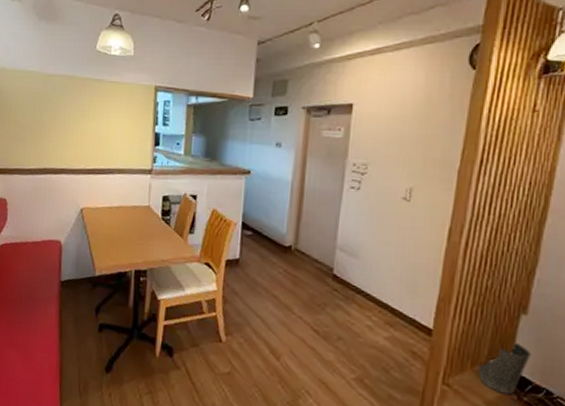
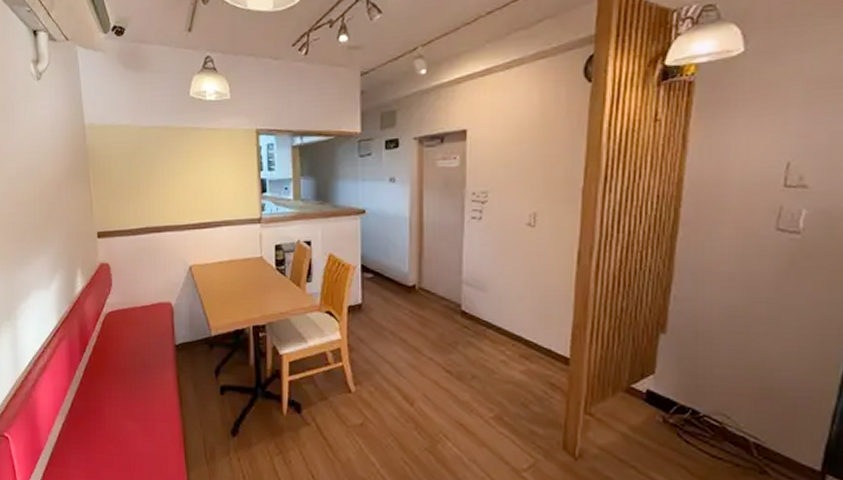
waste basket: present [478,340,531,395] -> none [620,361,673,418]

